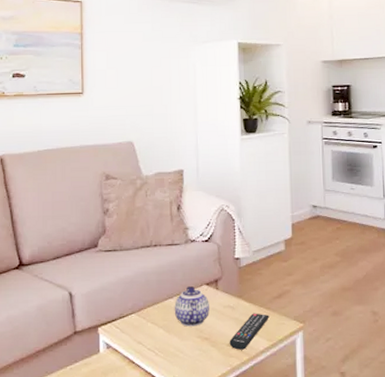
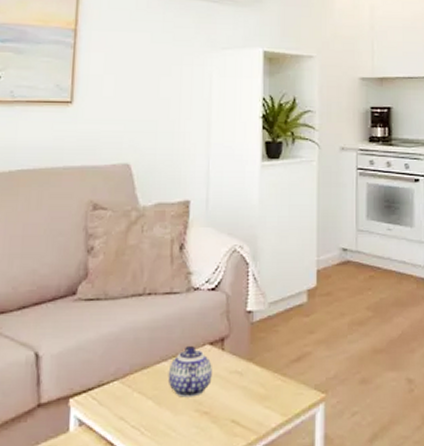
remote control: present [229,313,269,350] -> none [234,380,285,427]

